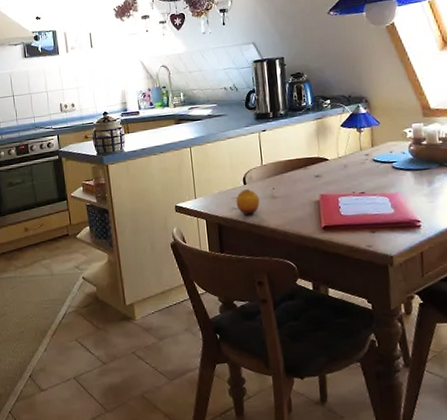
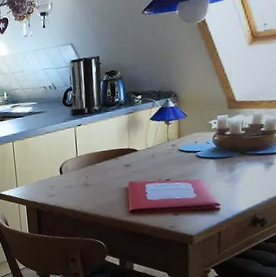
fruit: present [236,189,260,215] -> none [53,178,74,201]

